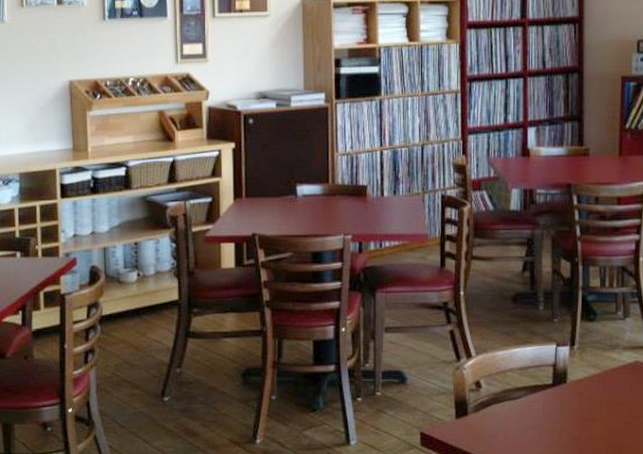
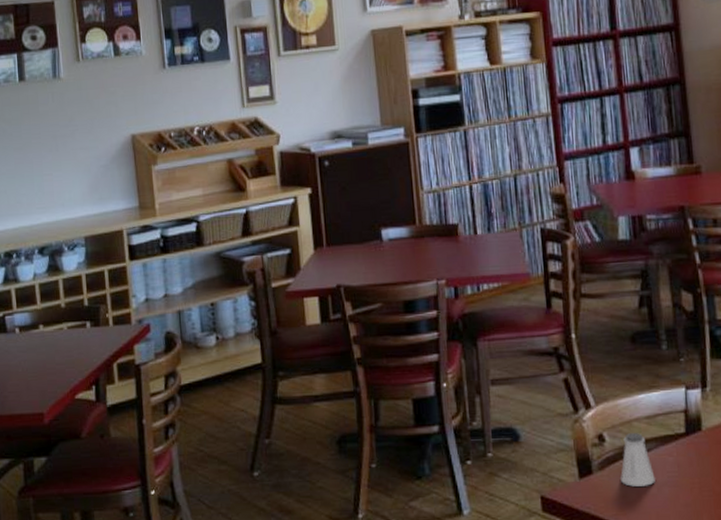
saltshaker: none [492,382,522,428] -> present [620,433,655,487]

